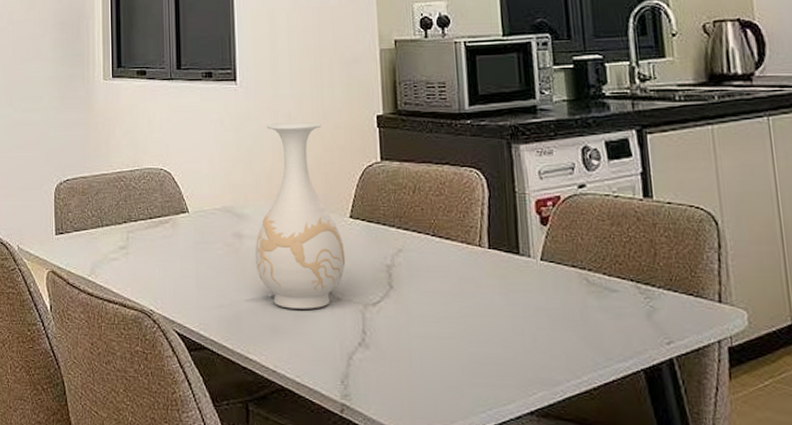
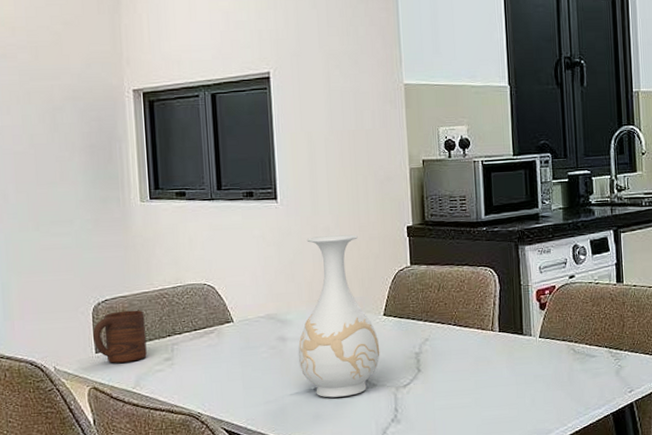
cup: none [54,192,103,247] -> present [93,310,147,363]

